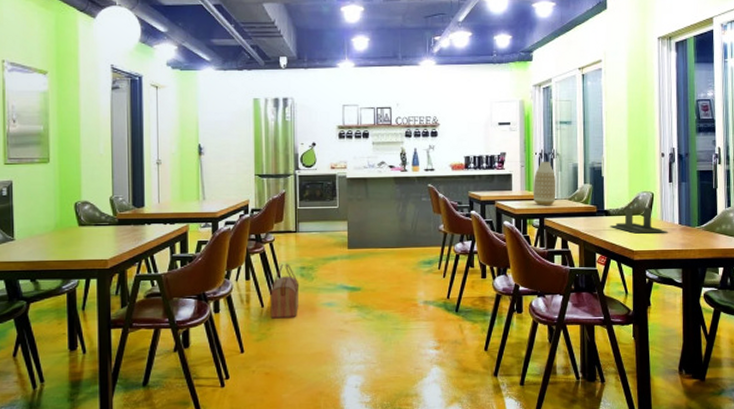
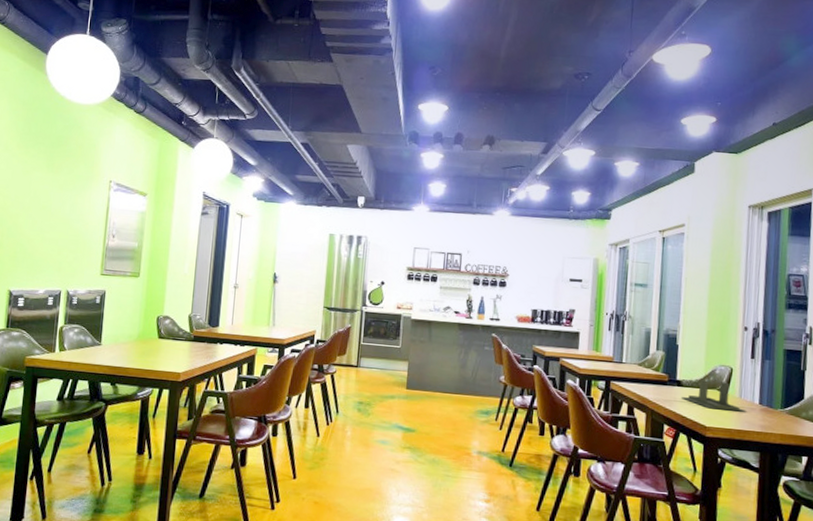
handbag: present [270,263,300,319] -> none [324,396,356,451]
vase: present [534,161,557,206] -> none [601,322,627,369]

